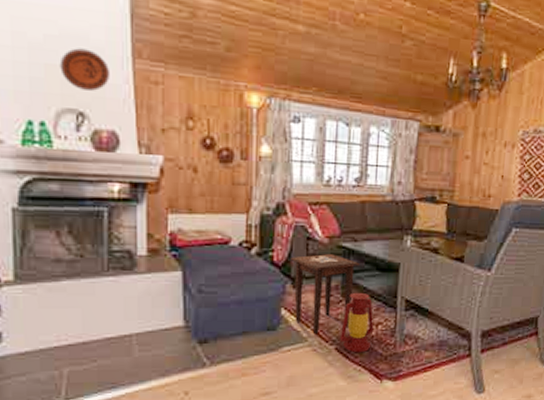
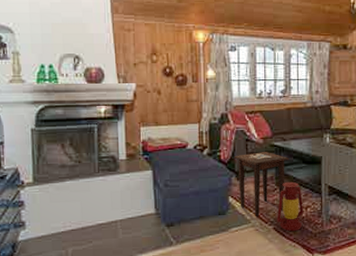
decorative plate: present [59,48,109,91] -> none [61,10,96,40]

